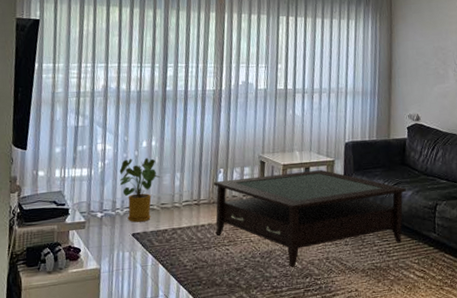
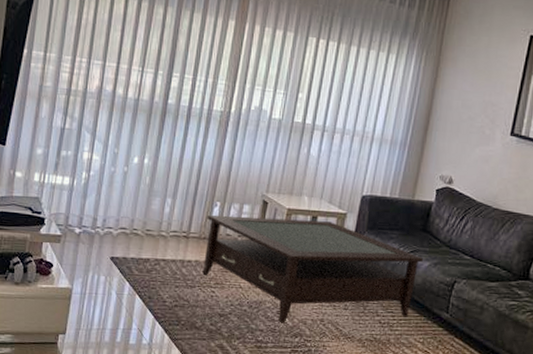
house plant: present [119,158,161,223] -> none [103,174,150,246]

